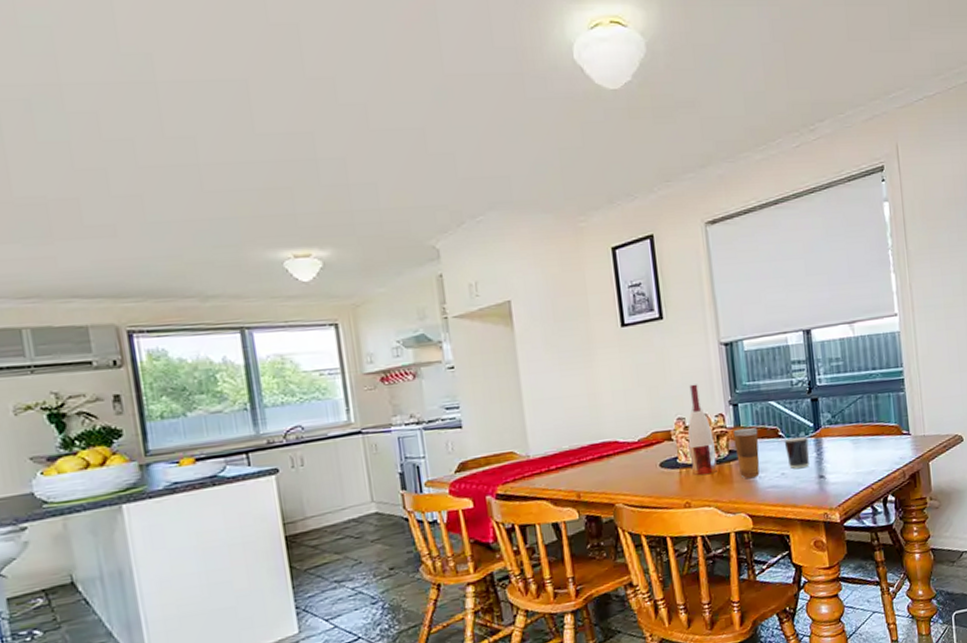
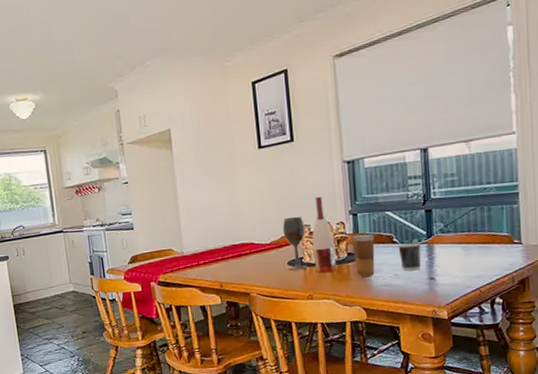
wine glass: none [652,408,684,475] -> present [282,216,308,271]

